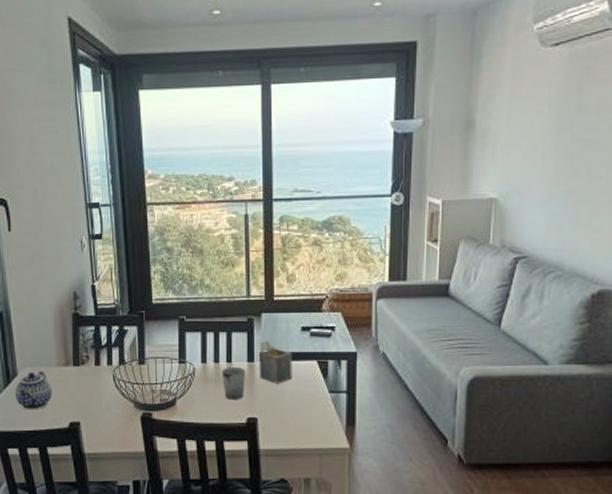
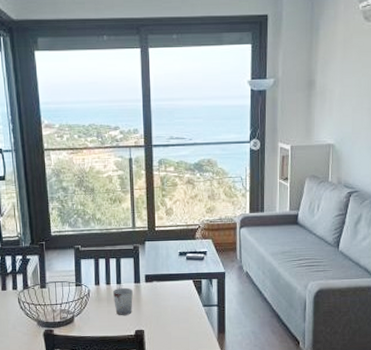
napkin holder: present [258,340,292,384] -> none [143,264,172,301]

